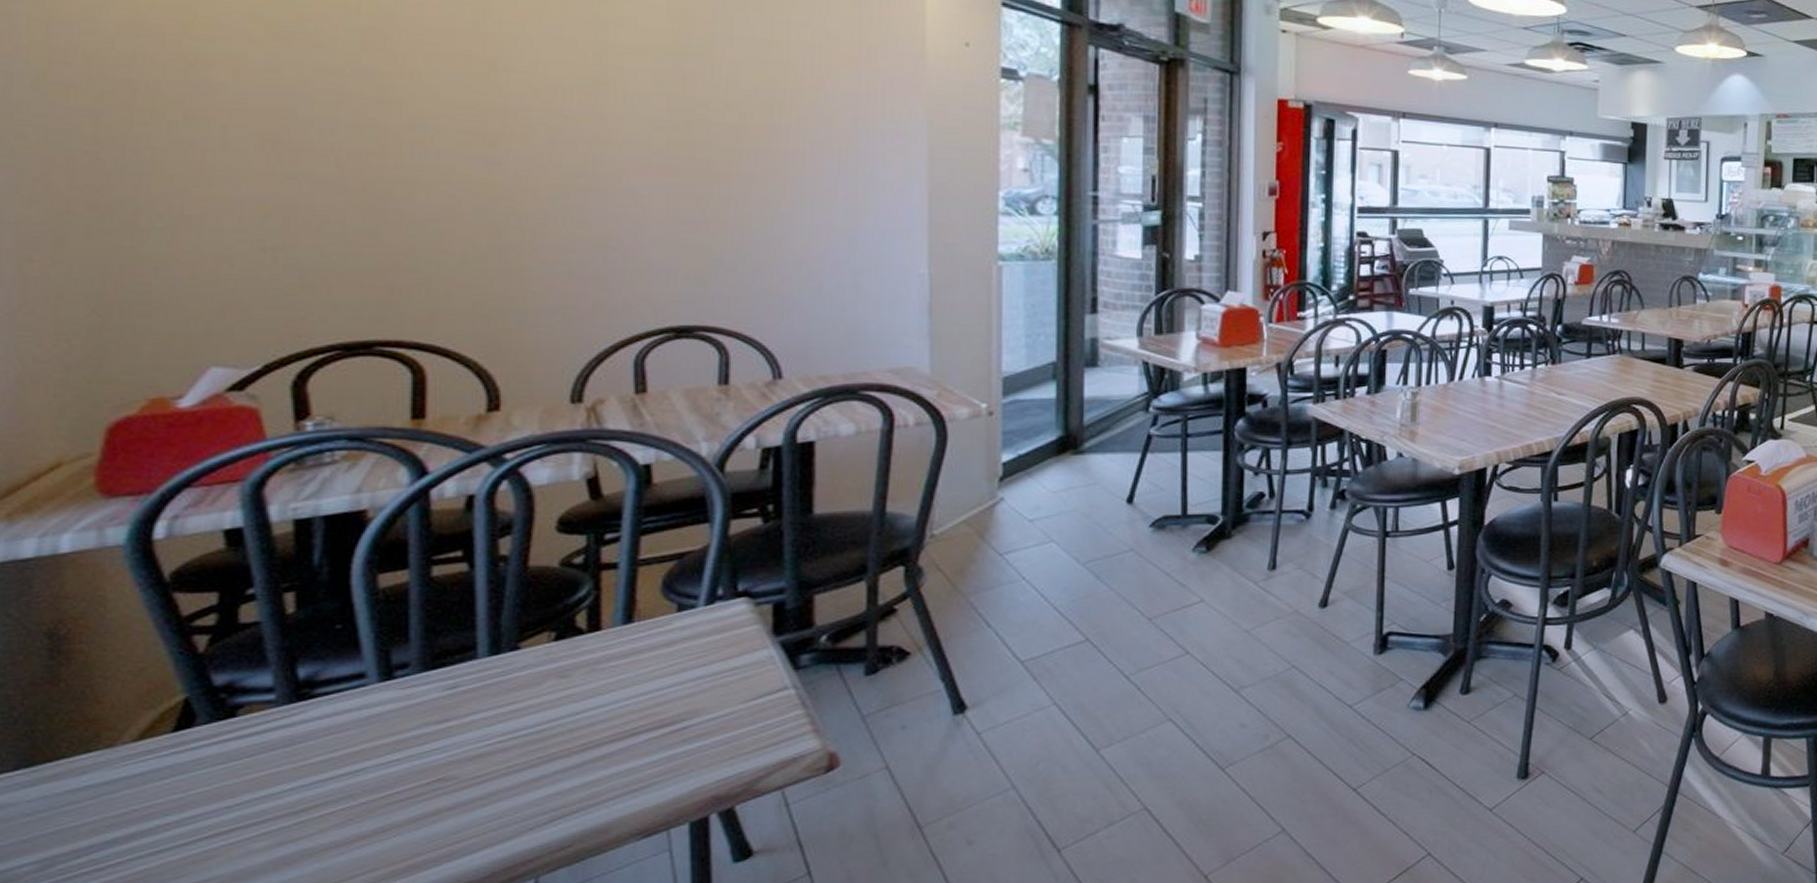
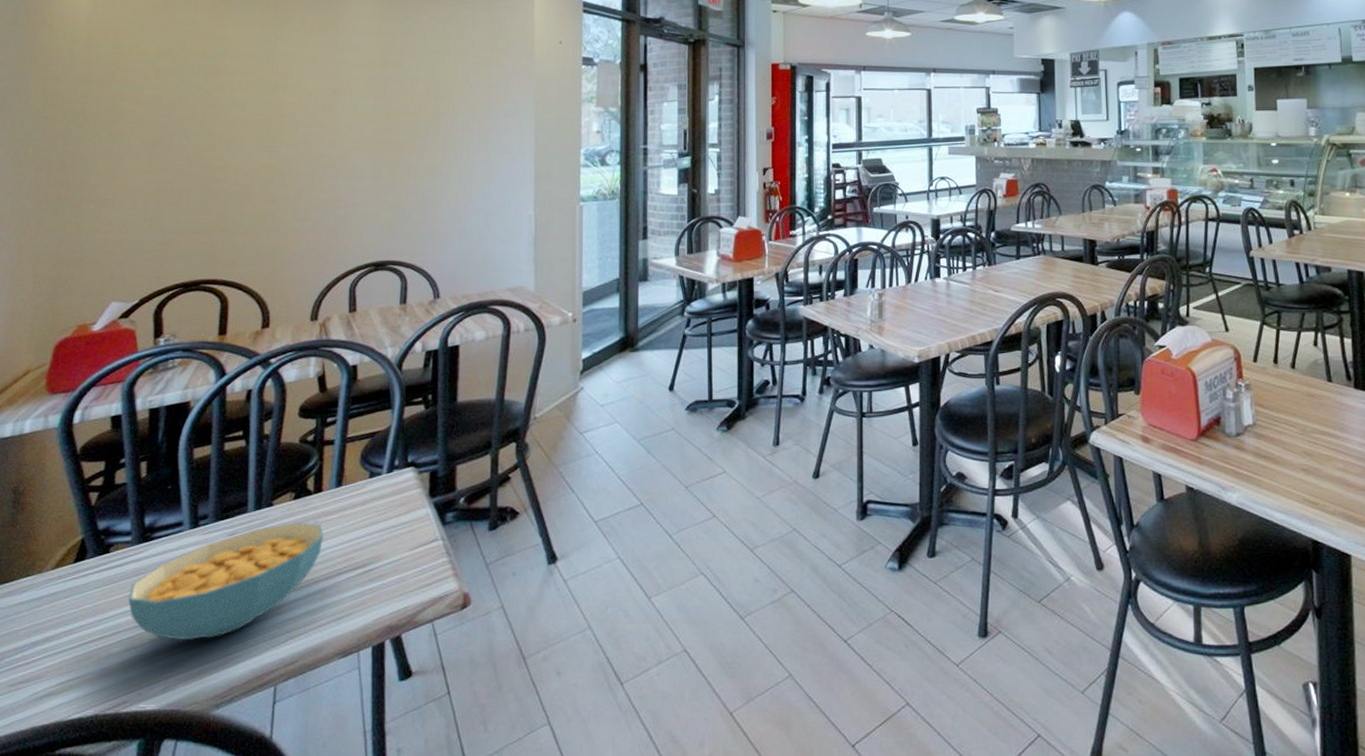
cereal bowl: none [277,670,605,829] -> present [128,522,323,641]

